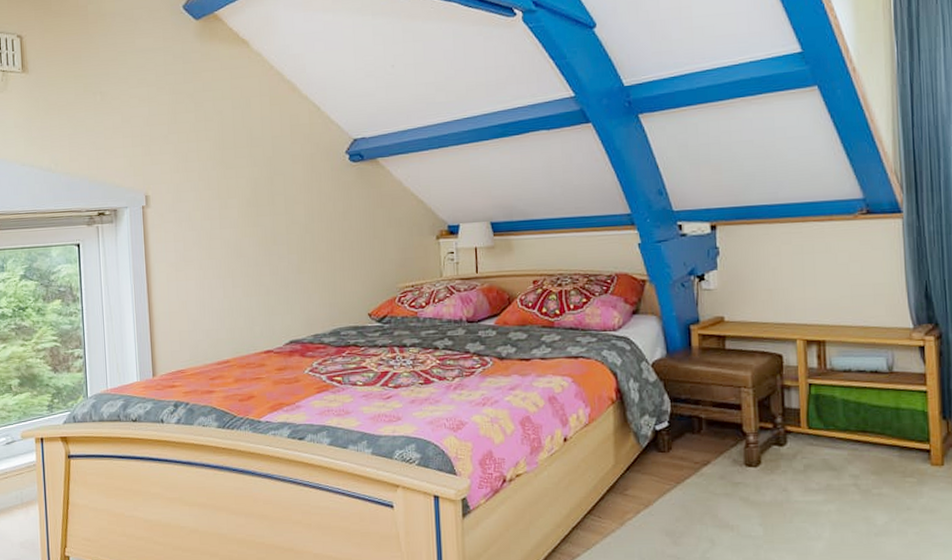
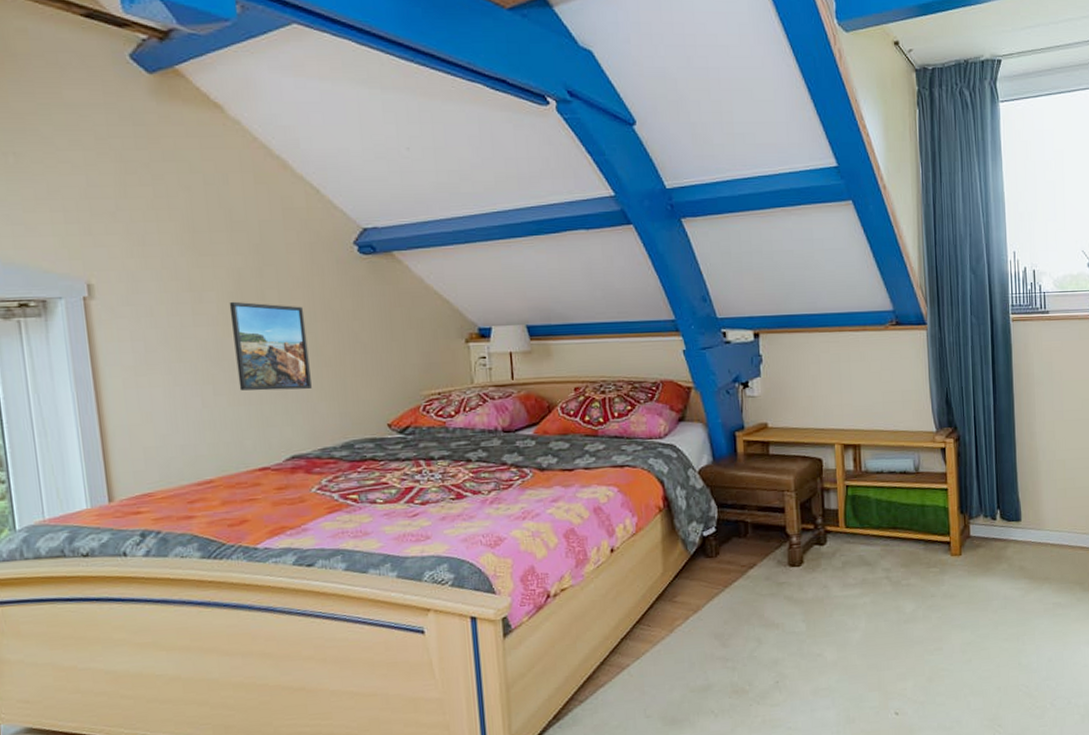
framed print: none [247,206,308,284] -> present [229,301,312,391]

